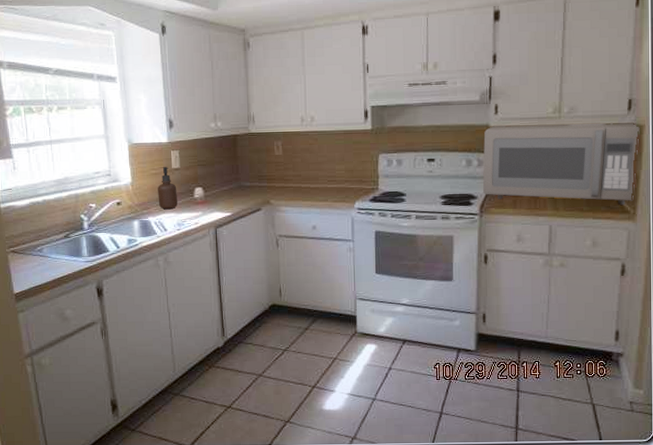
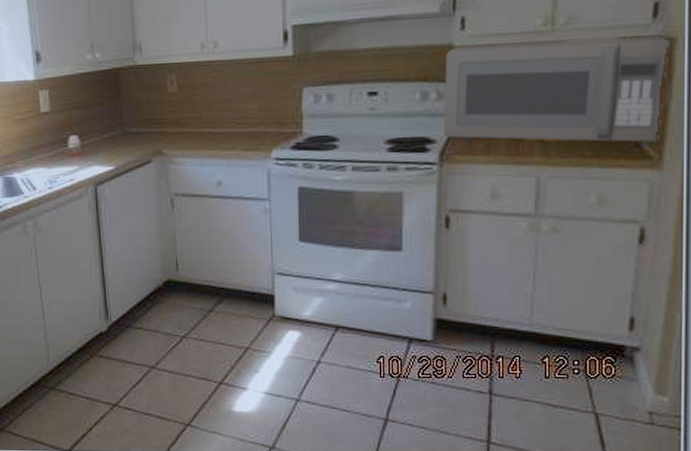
soap dispenser: present [158,167,177,210] -> none [24,111,48,164]

